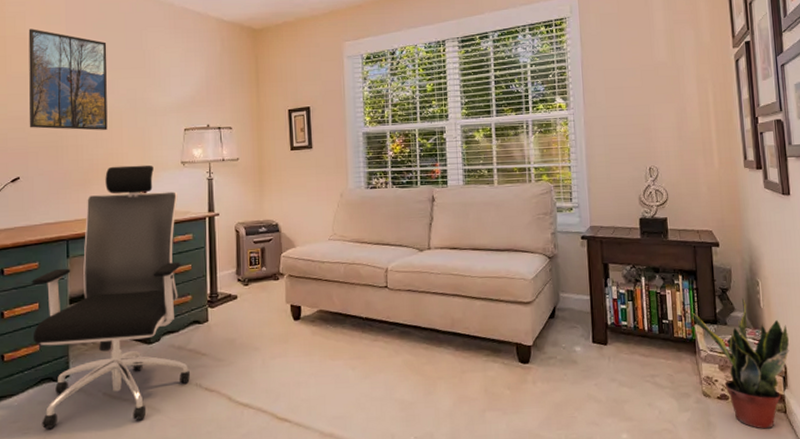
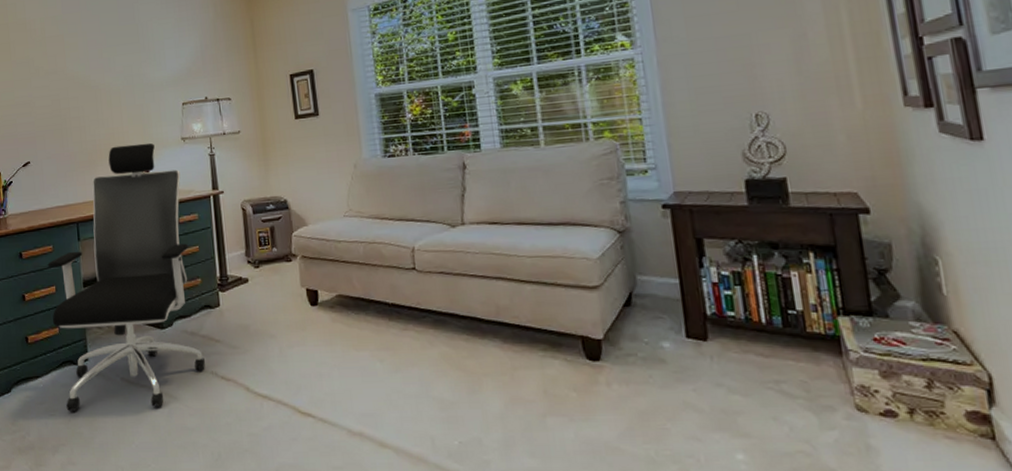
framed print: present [28,29,108,131] -> none [28,13,108,112]
potted plant: present [691,297,790,429] -> none [831,281,996,460]

